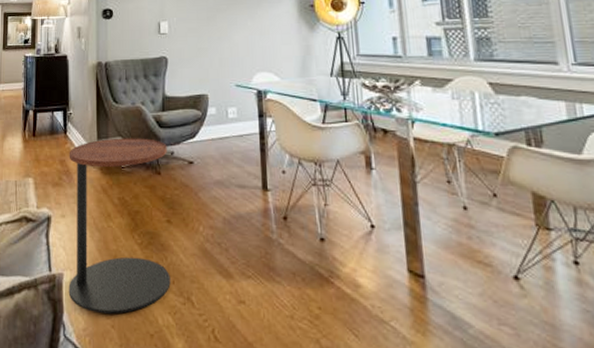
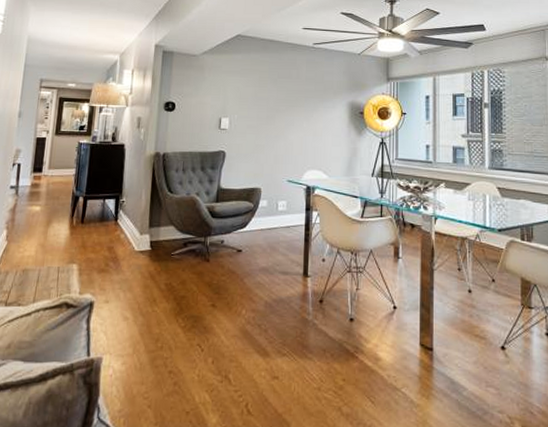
side table: present [68,138,171,314] -> none [106,226,218,395]

